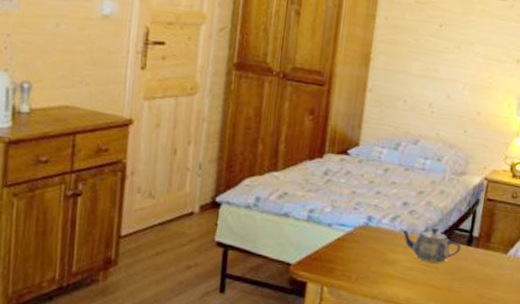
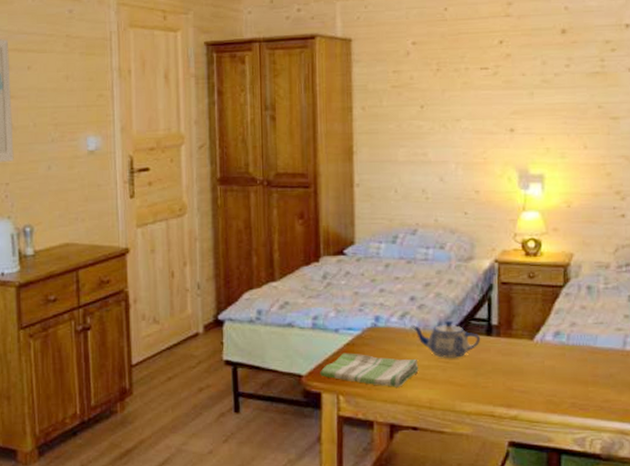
dish towel: none [308,247,402,284] -> present [320,353,419,387]

